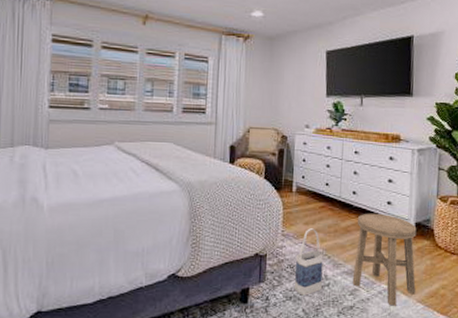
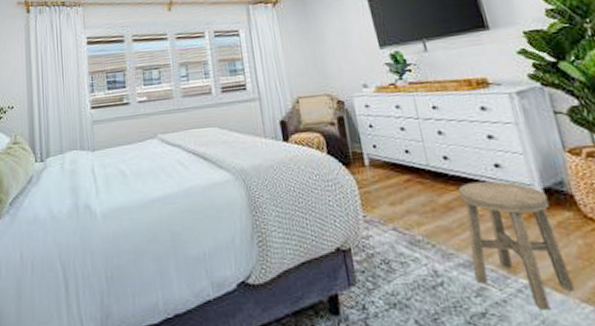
bag: present [295,228,323,296] -> none [389,209,434,301]

